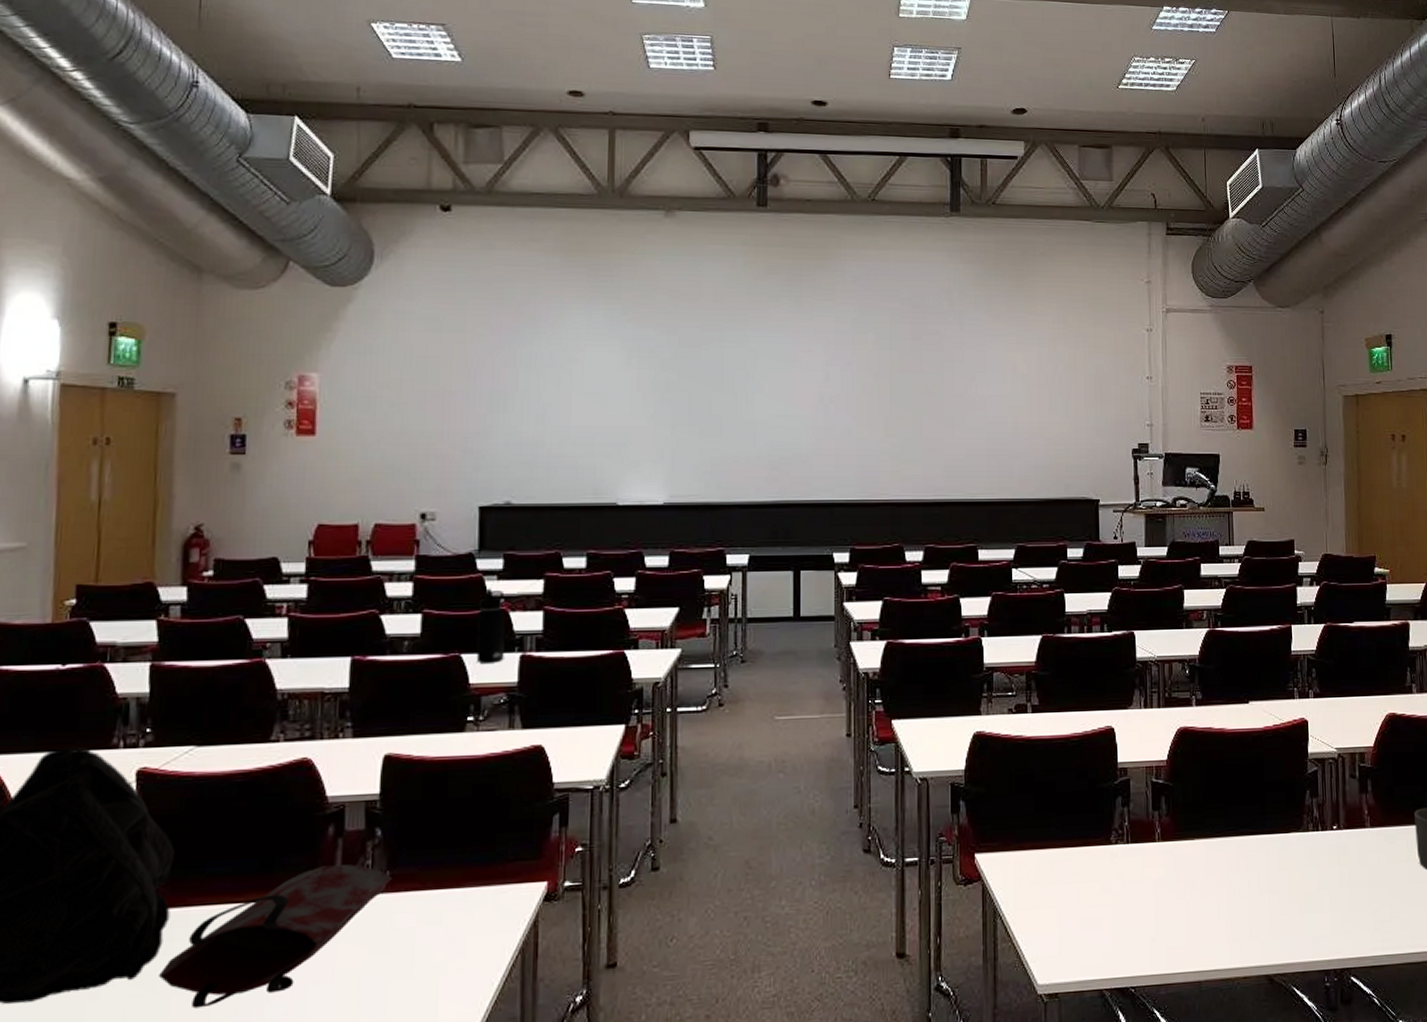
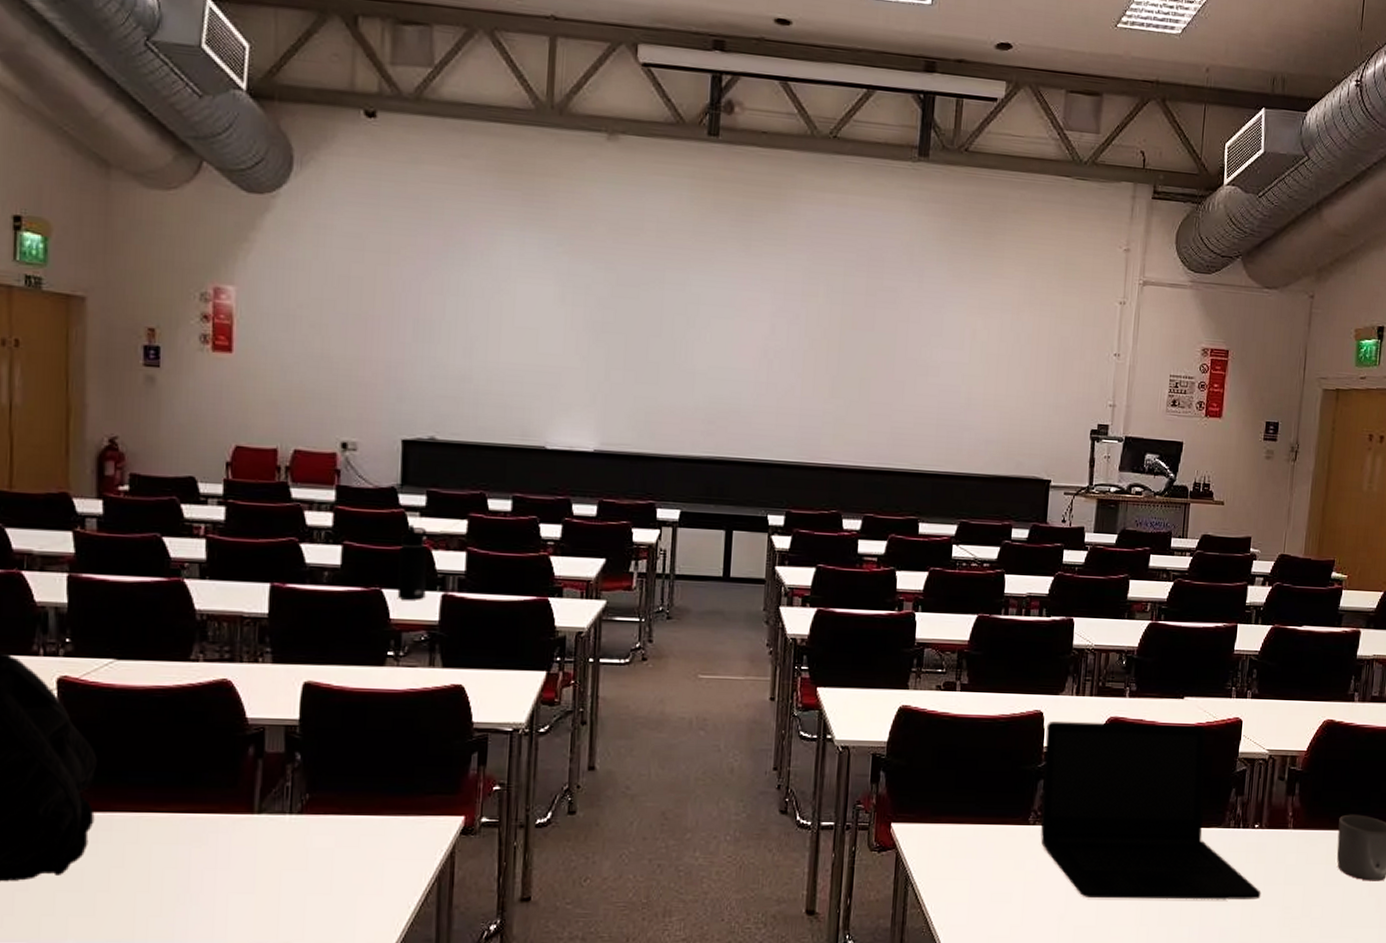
bag: present [157,863,392,1009] -> none [84,783,311,907]
laptop: none [1119,729,1348,916] -> present [1040,720,1262,900]

